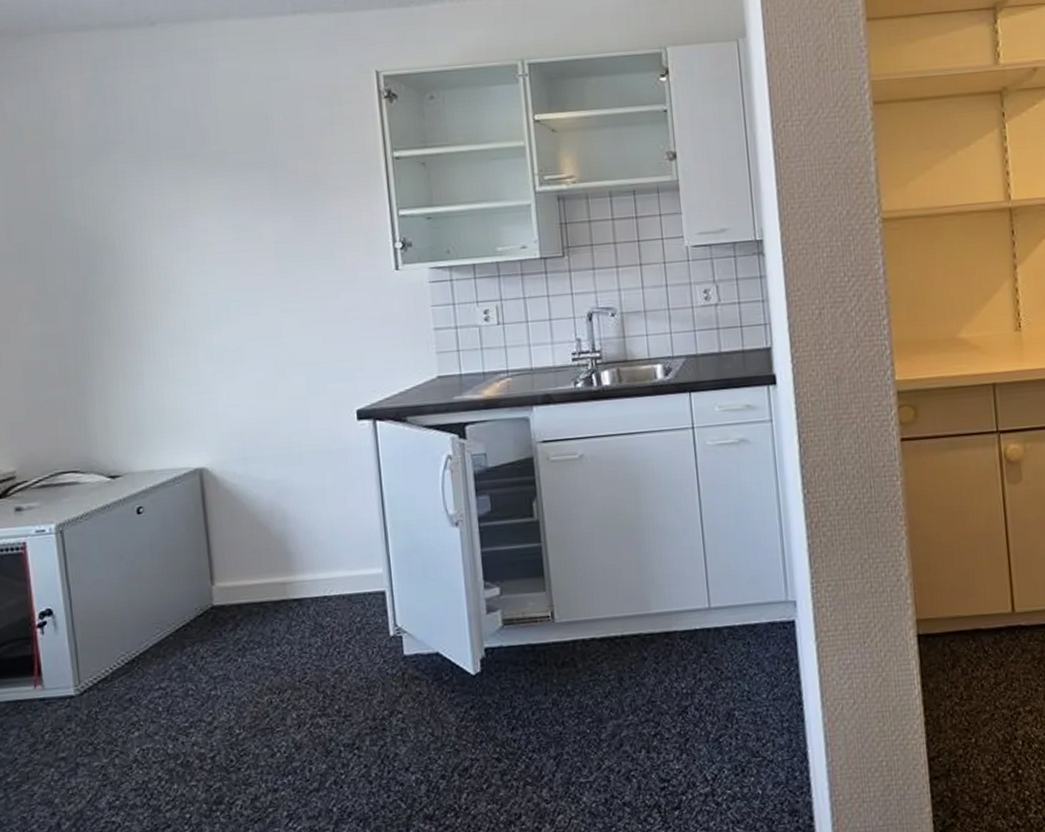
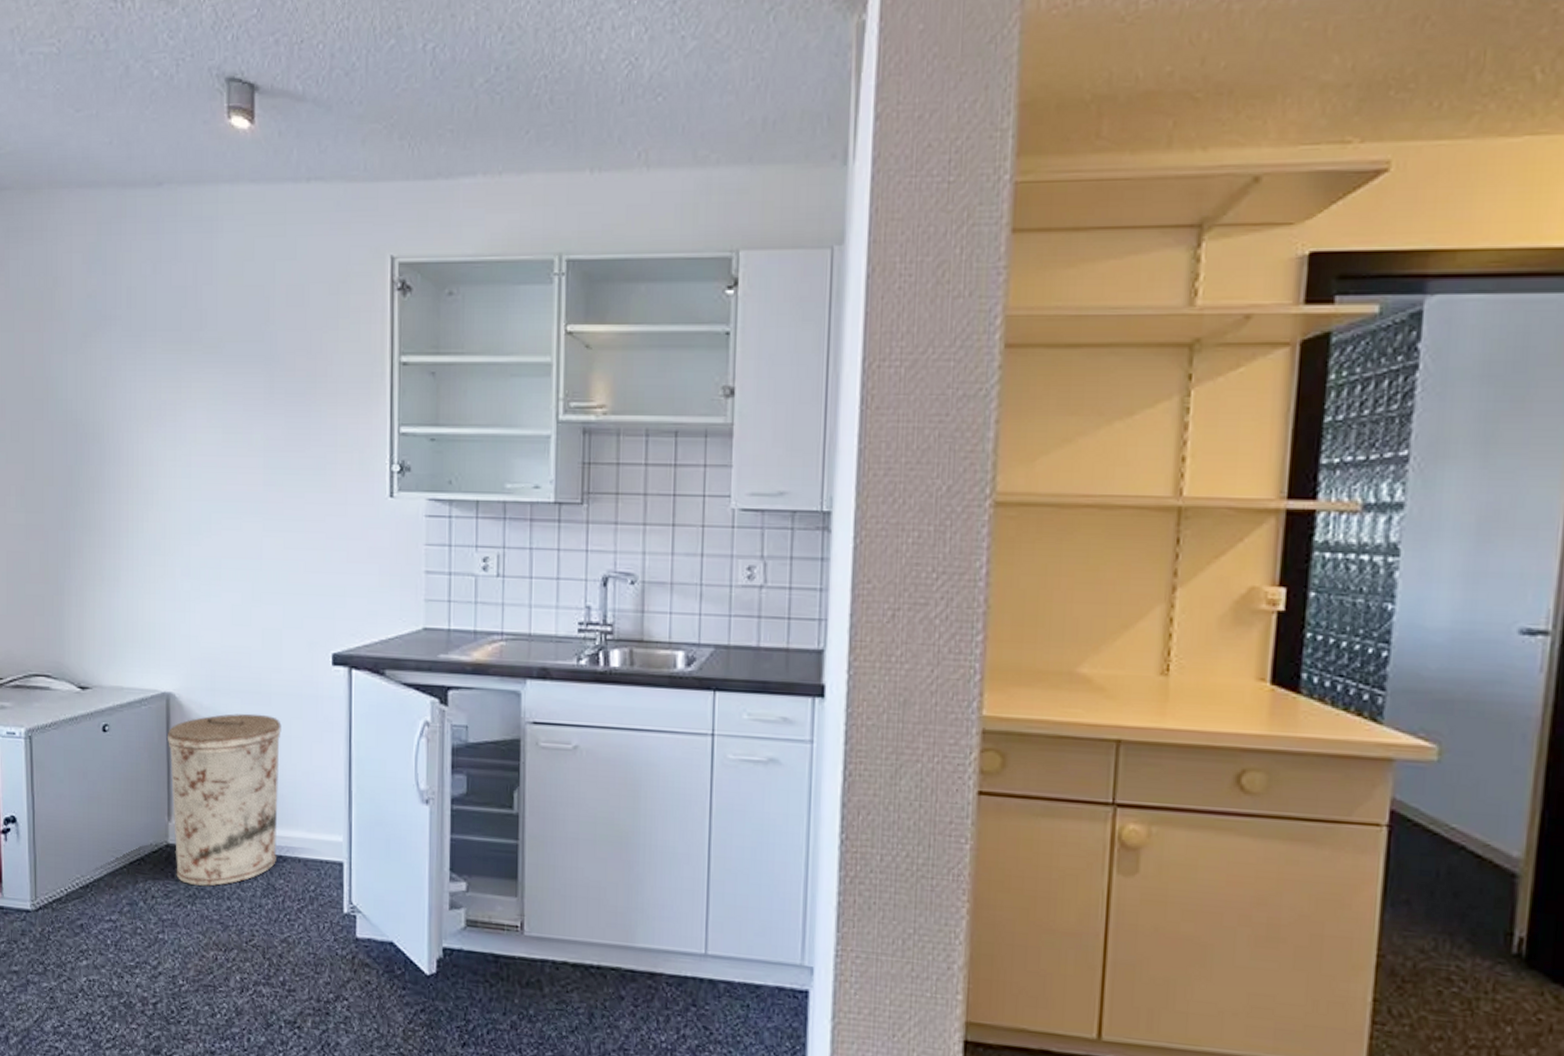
trash can: none [203,473,322,639] -> present [166,713,282,886]

